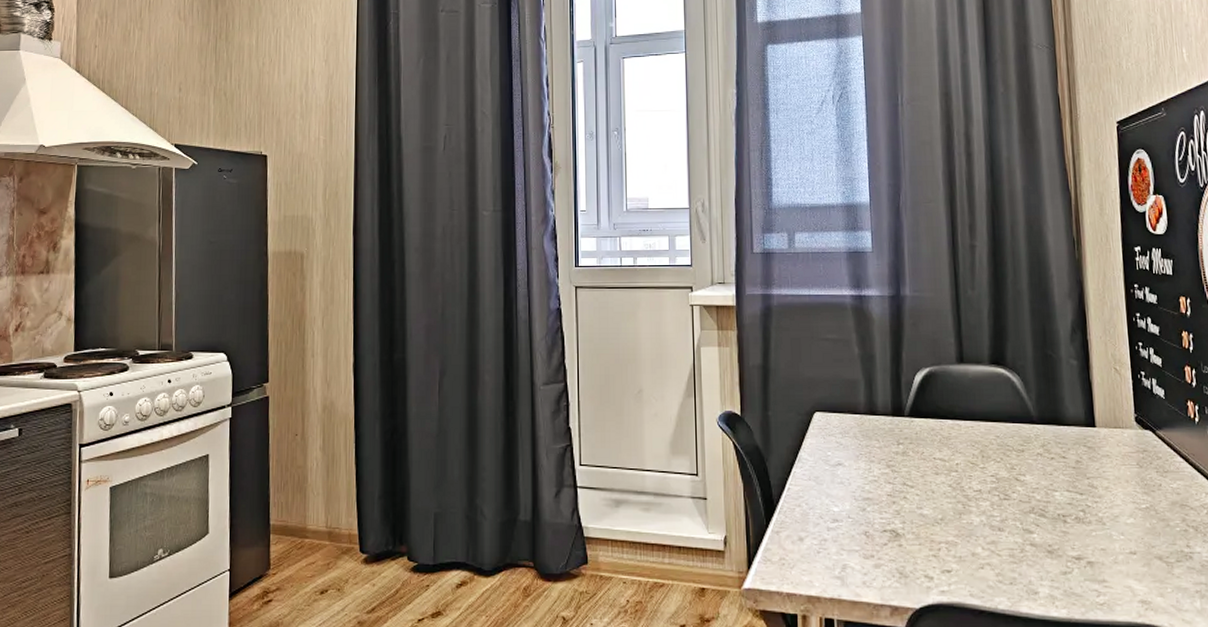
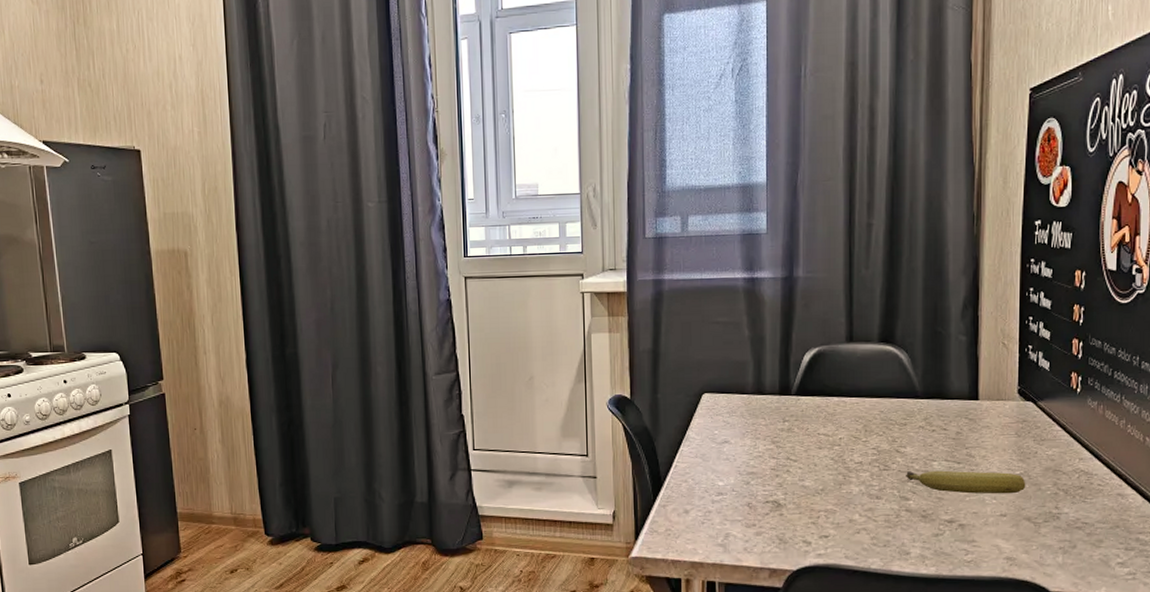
fruit: none [1027,501,1154,530] -> present [906,470,1026,494]

